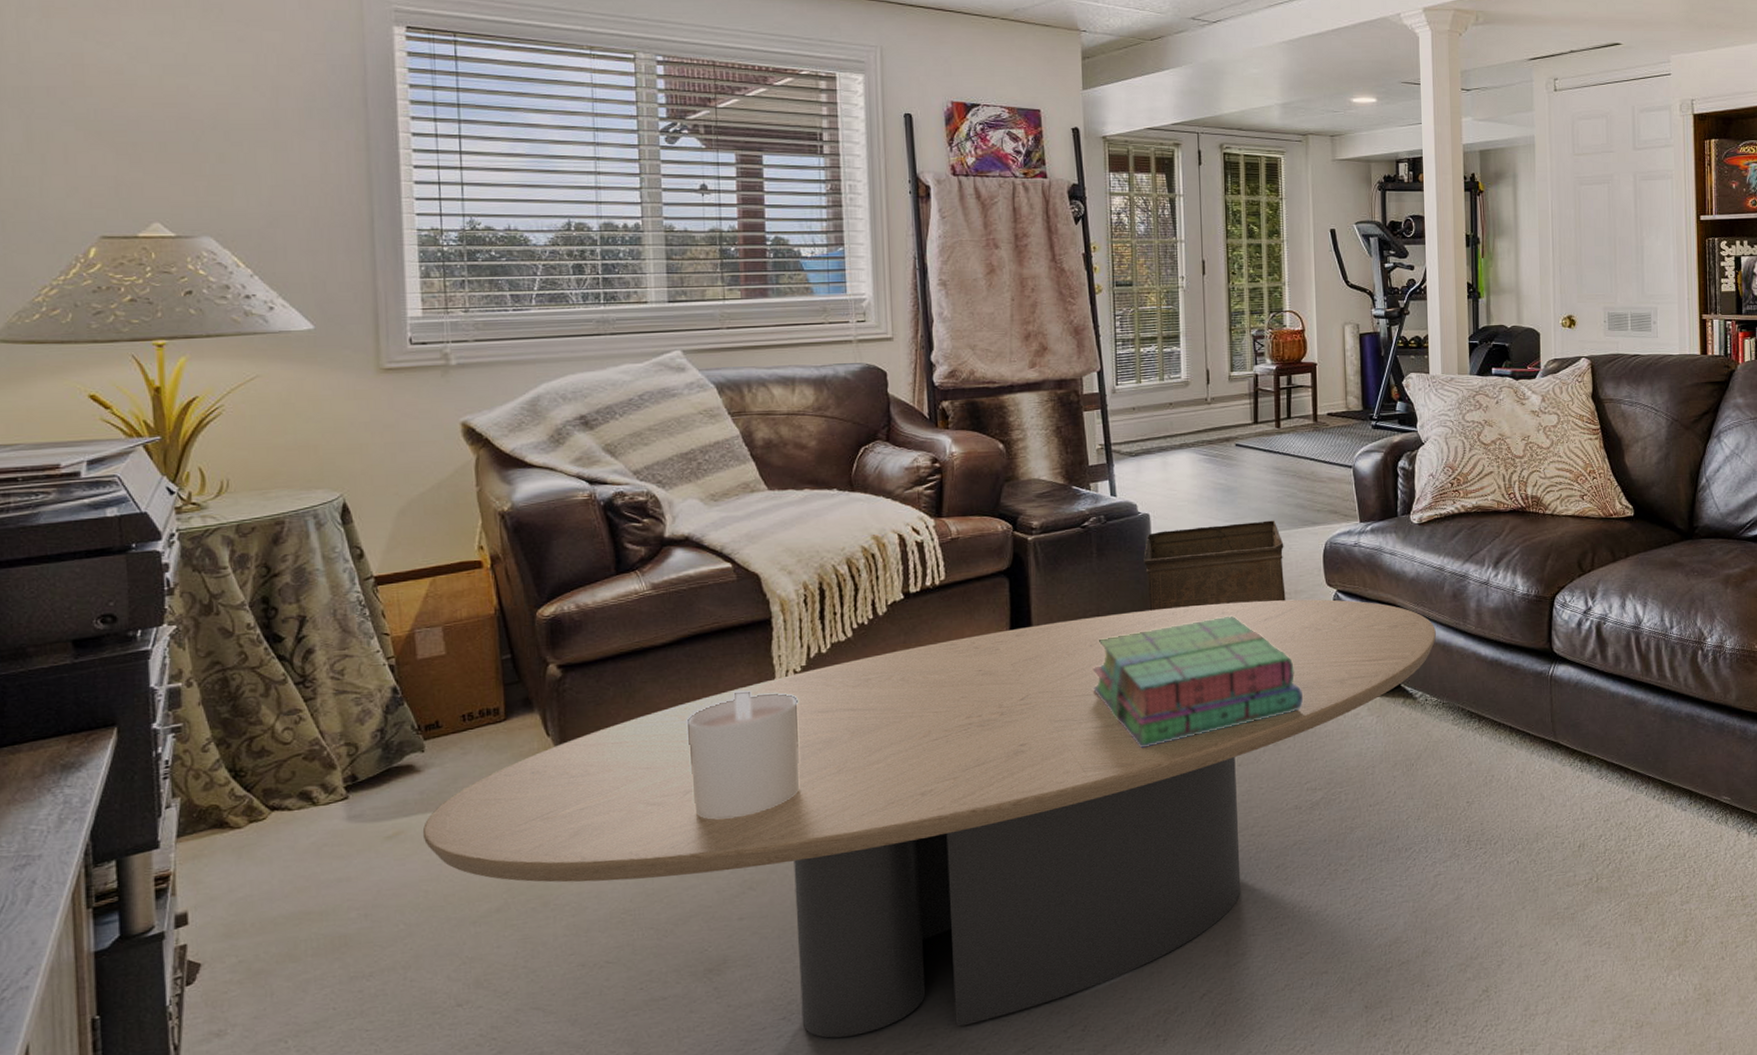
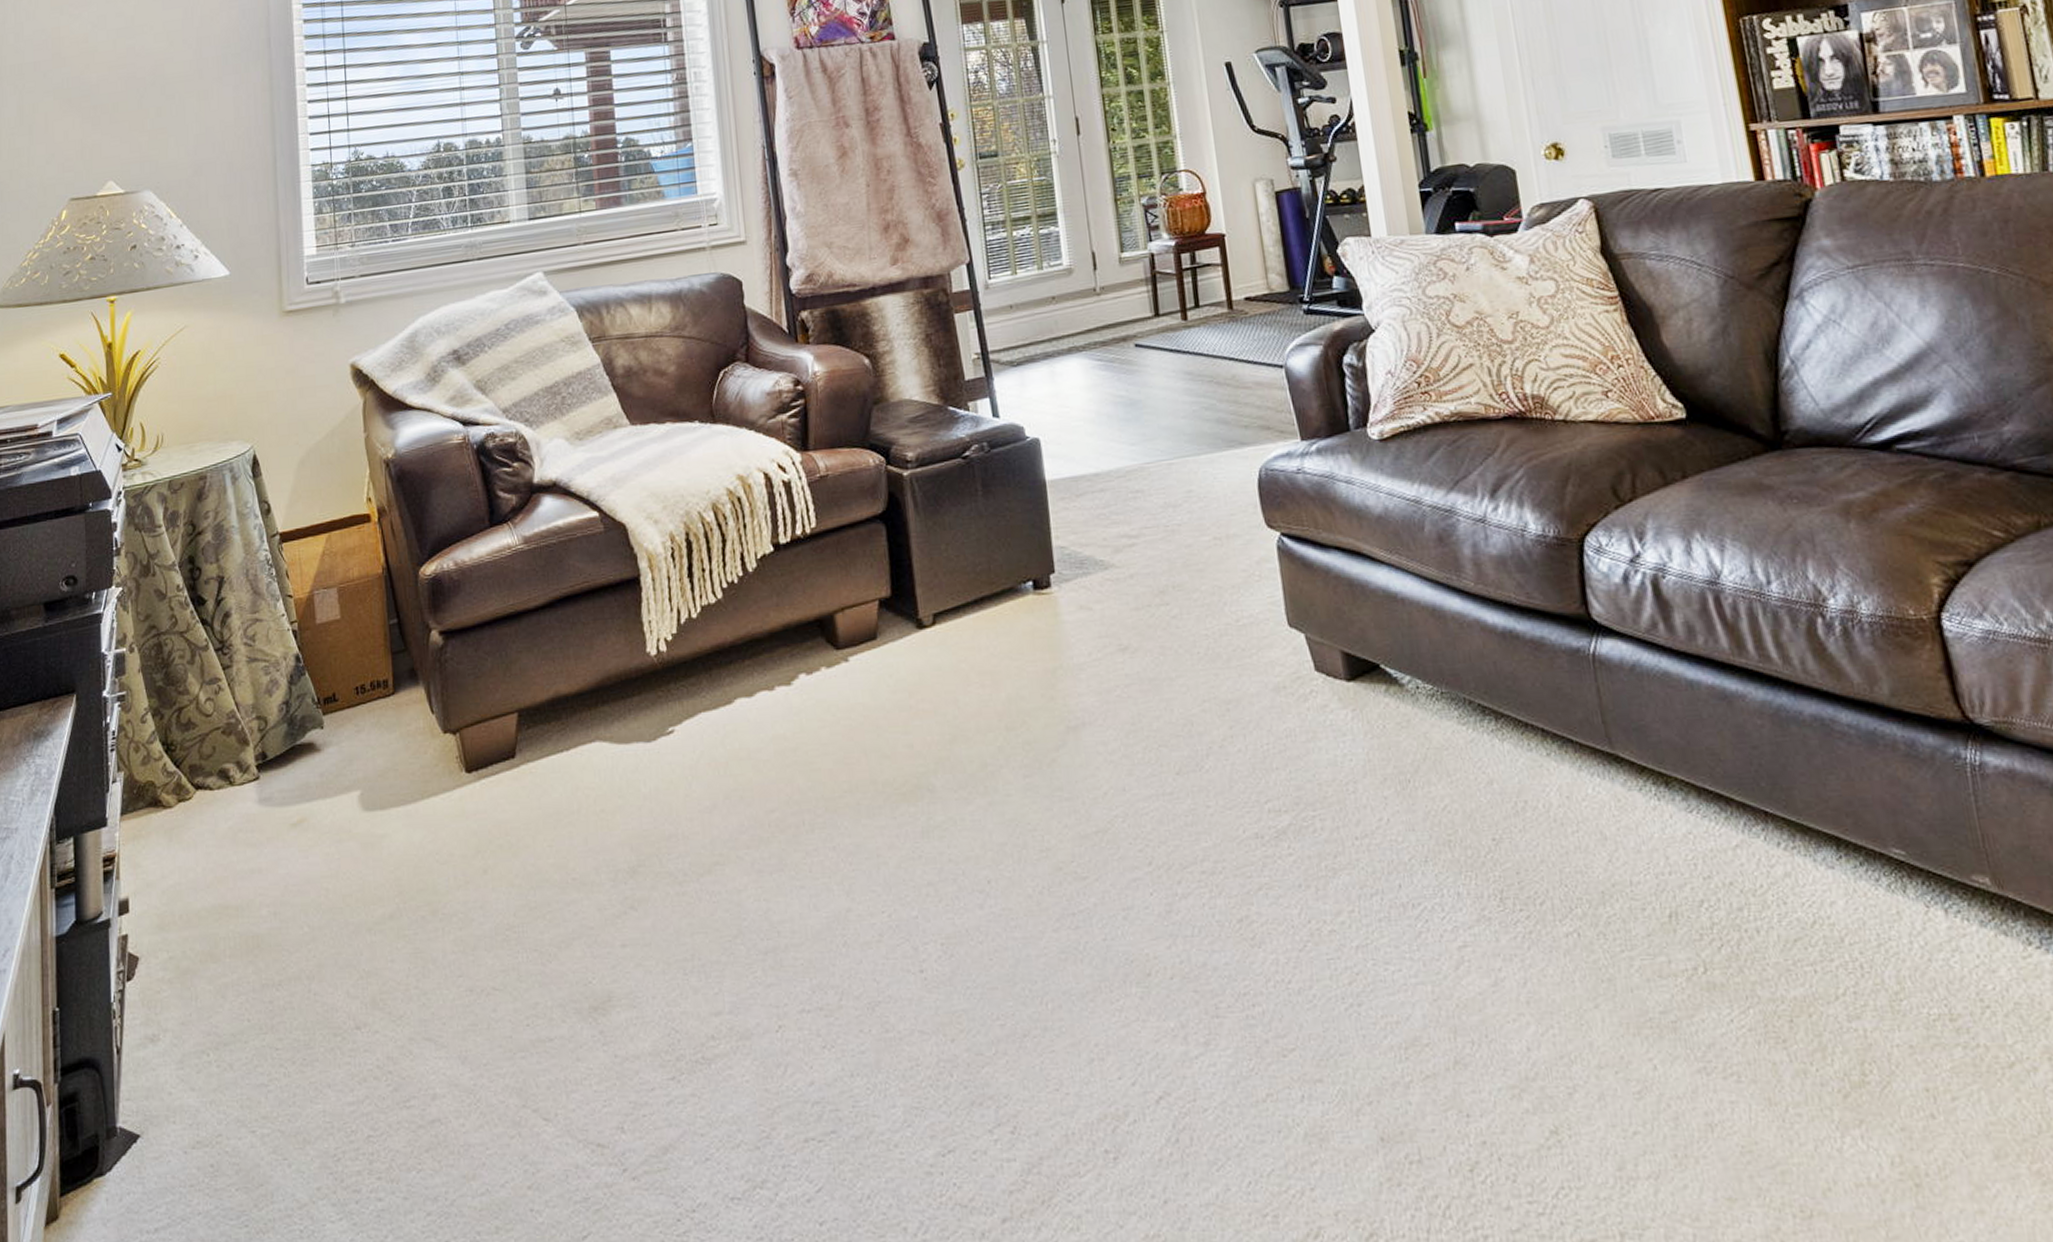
coffee table: present [422,599,1436,1038] -> none [323,546,1421,1111]
candle: present [686,691,800,820] -> none [561,663,677,820]
stack of books: present [1092,616,1304,748] -> none [988,570,1252,746]
storage bin: present [1144,520,1286,611] -> none [1037,441,1216,564]

